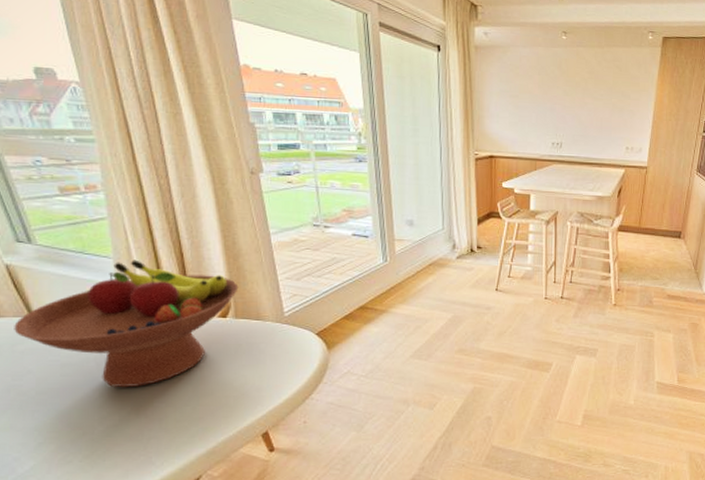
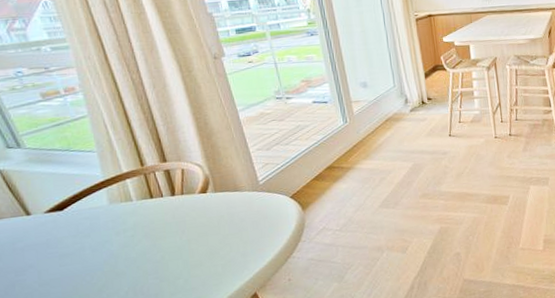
fruit bowl: present [14,259,239,388] -> none [12,150,215,271]

